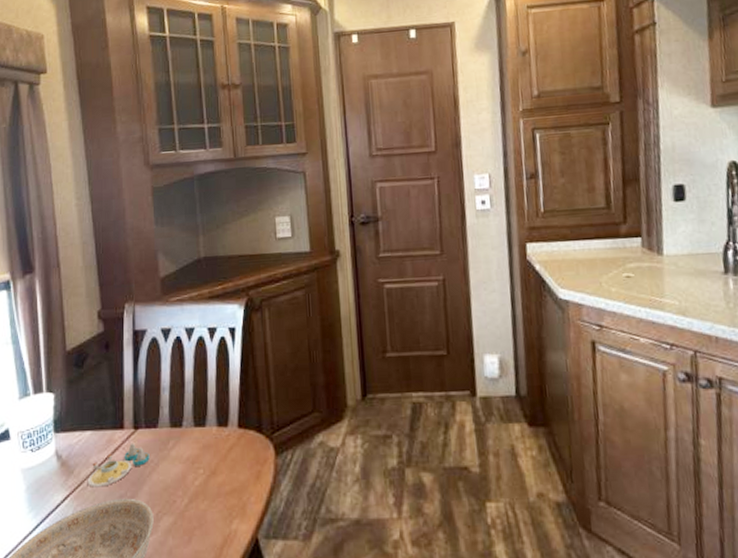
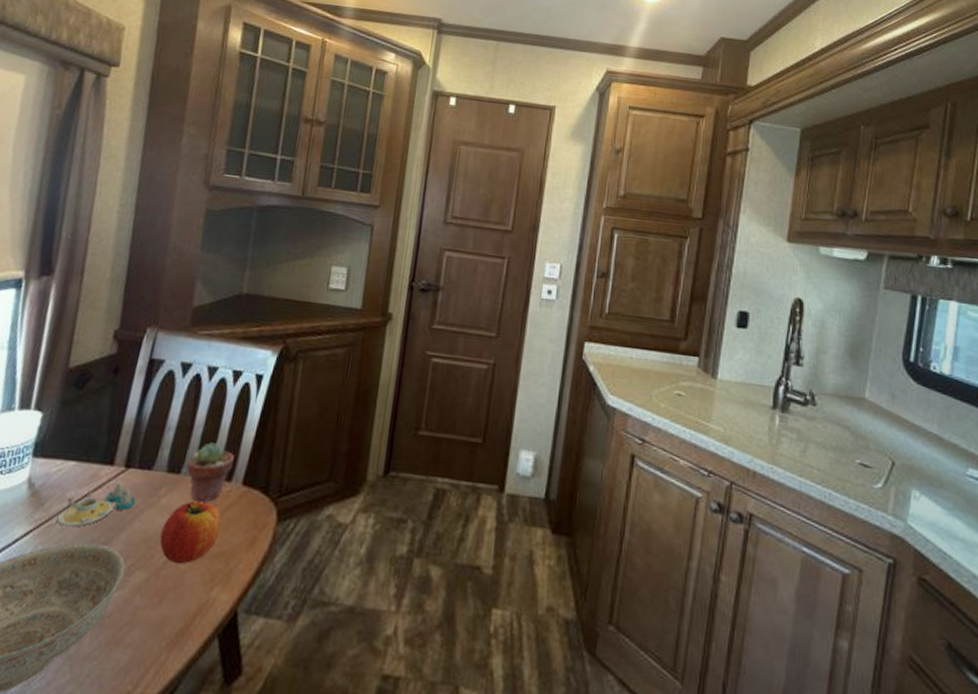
apple: none [177,448,228,506] -> present [159,500,222,565]
potted succulent: none [186,395,226,450] -> present [186,442,234,504]

